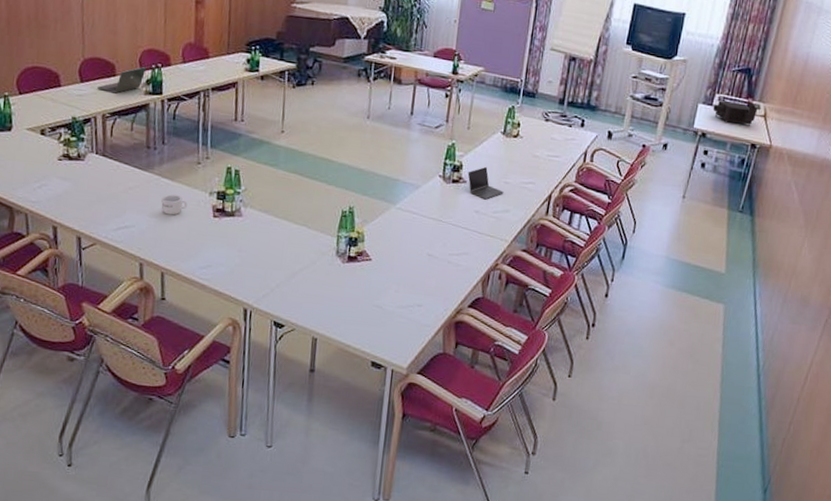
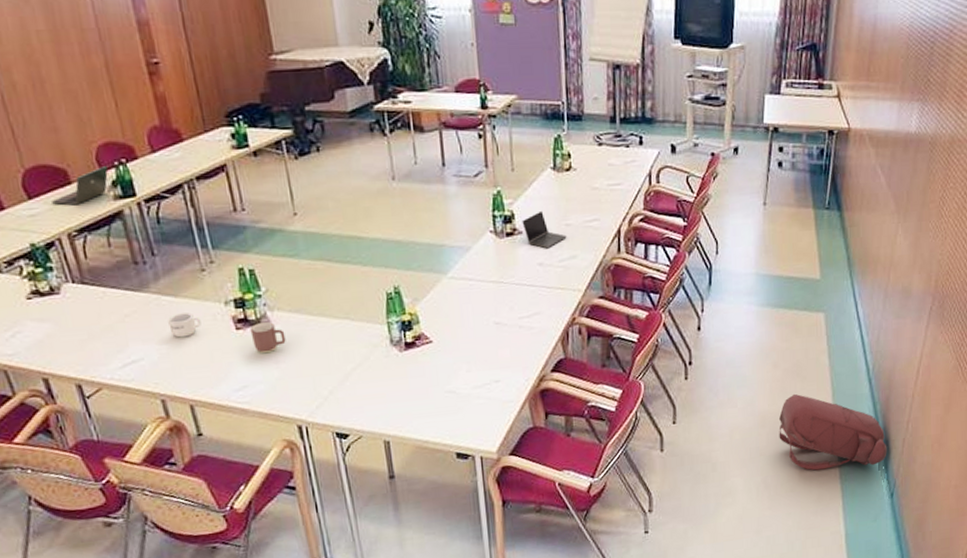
mug: none [223,214,252,242] -> present [250,321,286,354]
backpack: none [664,373,768,458] -> present [779,393,888,471]
projector: present [713,100,758,126] -> none [781,84,830,112]

